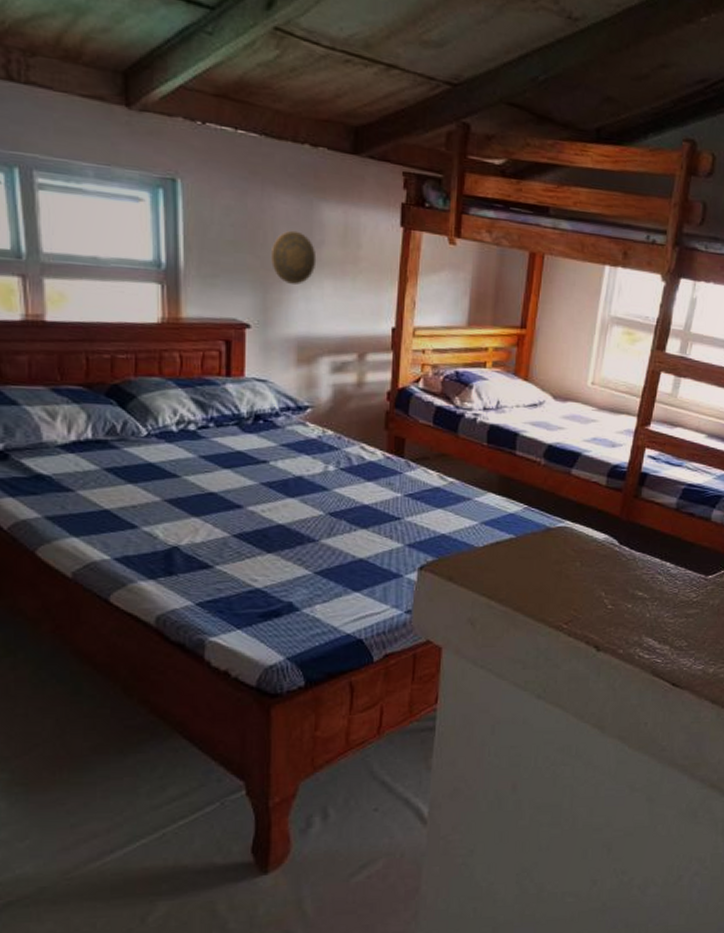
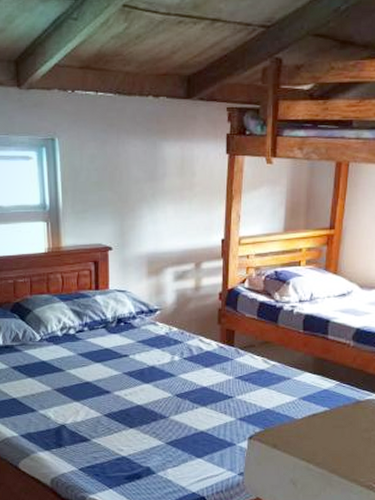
decorative plate: present [271,230,317,285] -> none [126,168,161,211]

